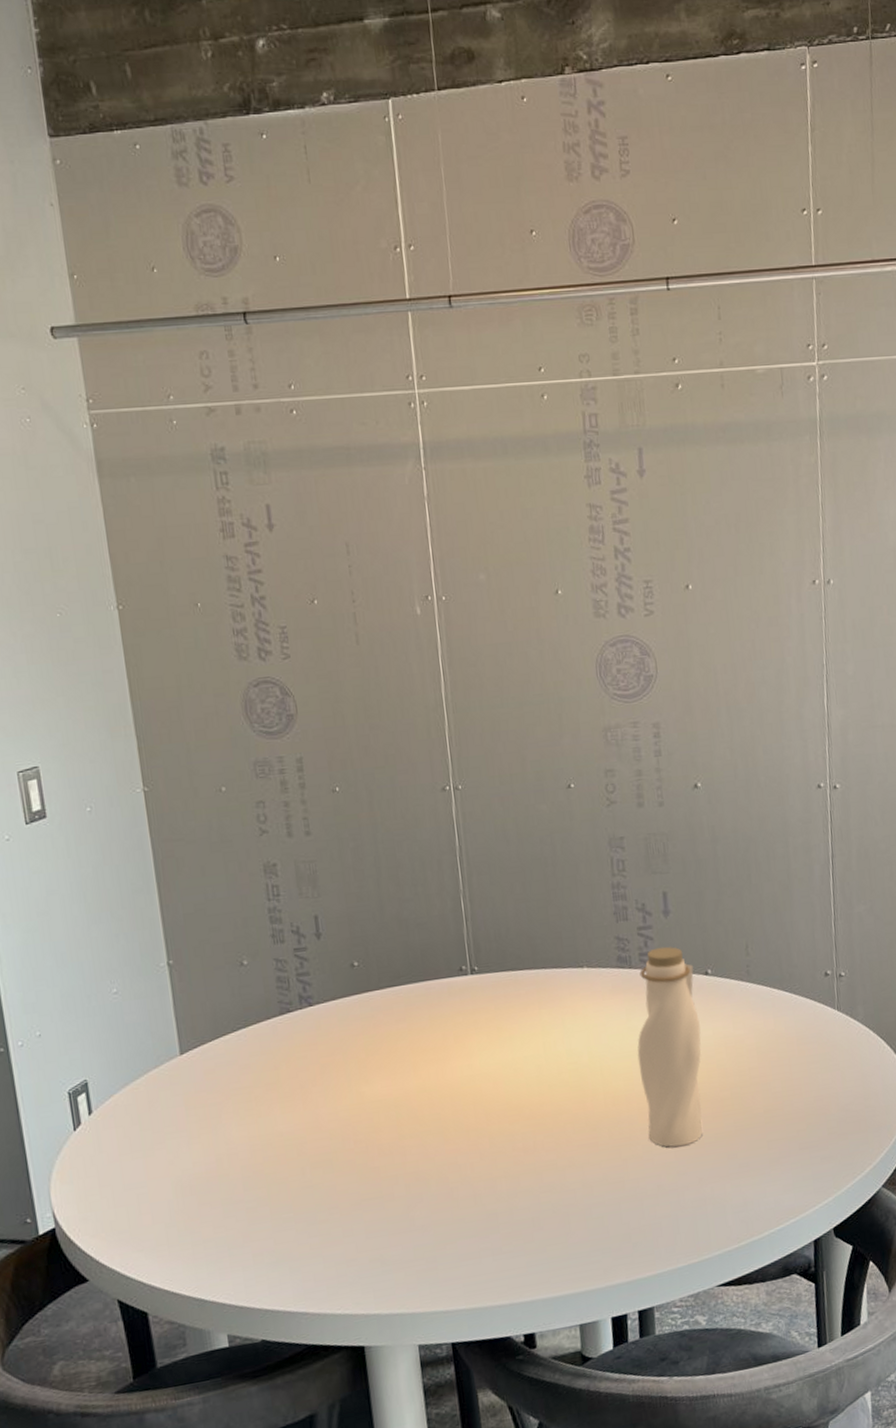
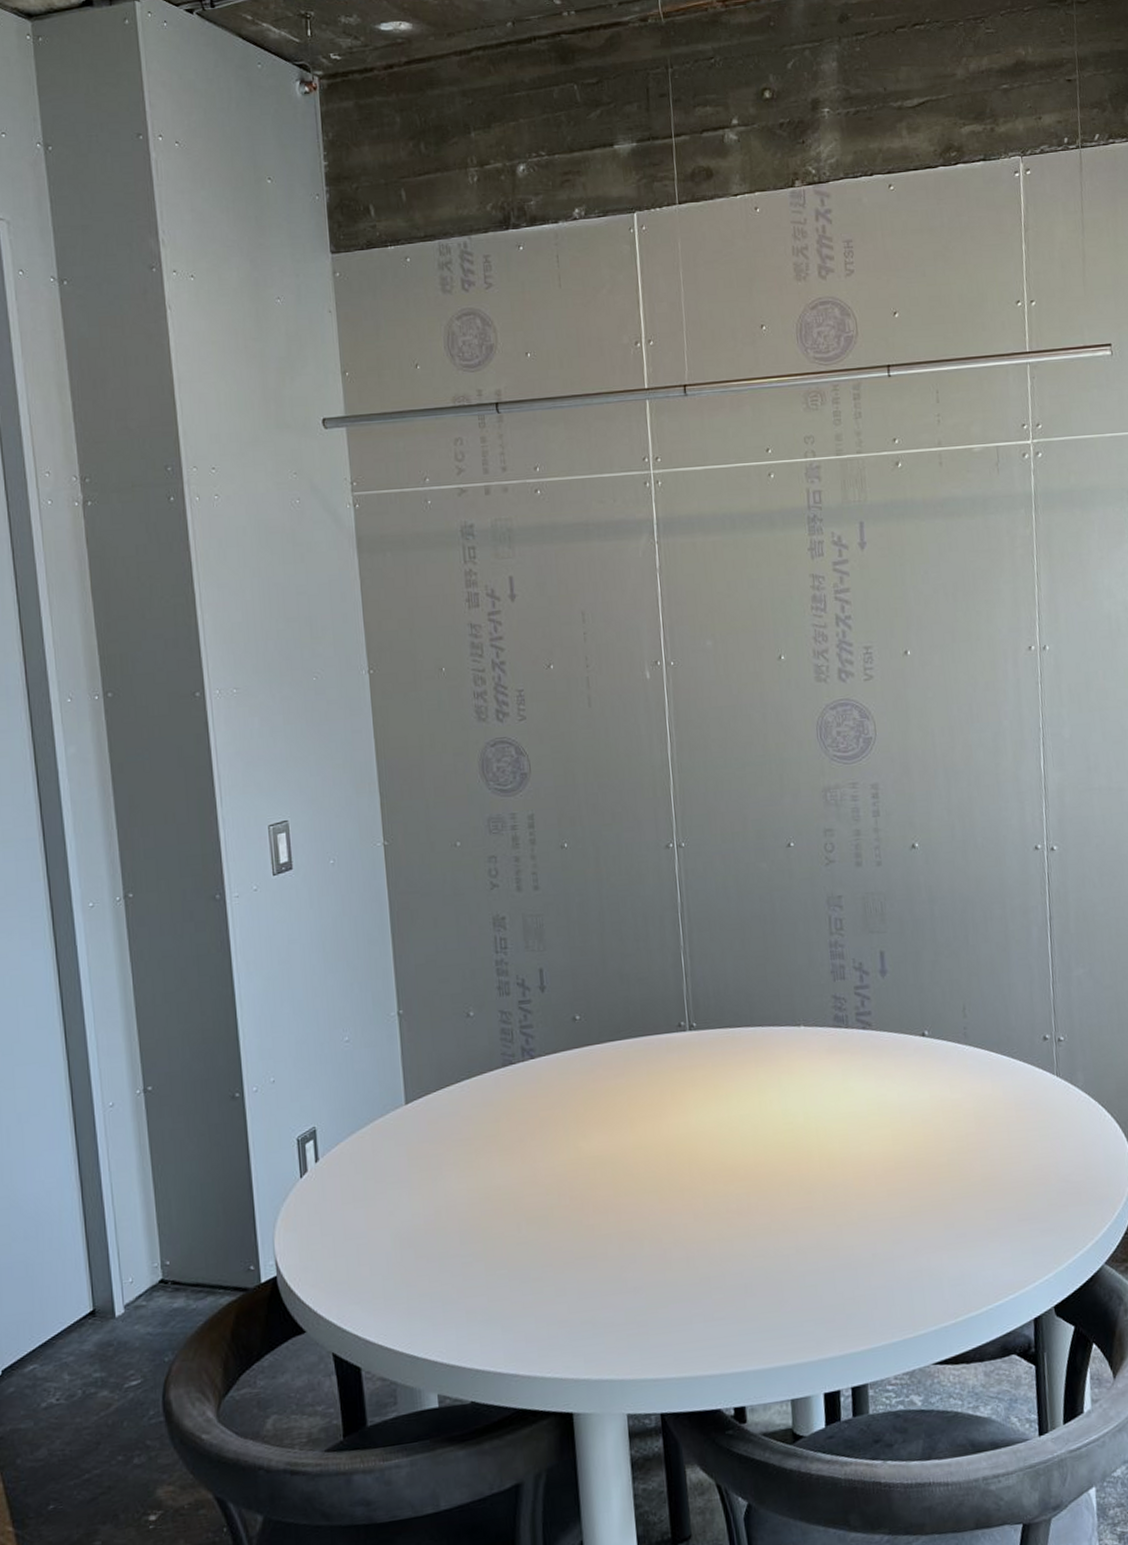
water bottle: present [637,946,702,1148] -> none [853,1006,919,1214]

